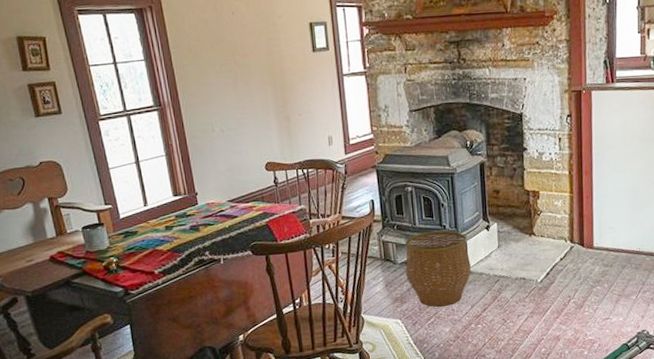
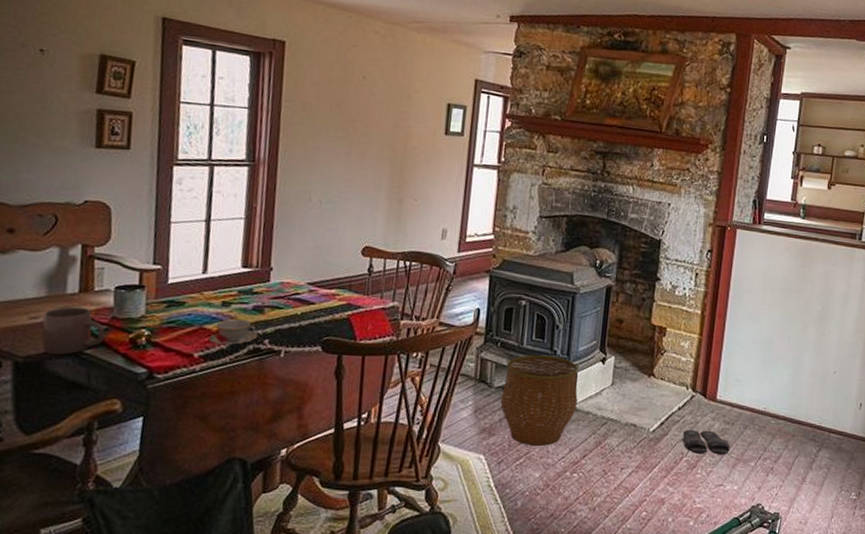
mug: none [36,247,85,287] -> present [41,306,105,355]
teacup: none [162,238,200,261] -> present [208,318,258,345]
slippers: none [567,274,612,295] -> present [681,429,730,455]

